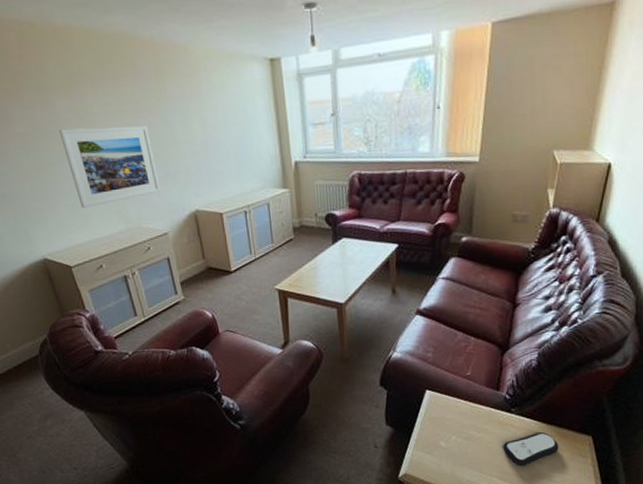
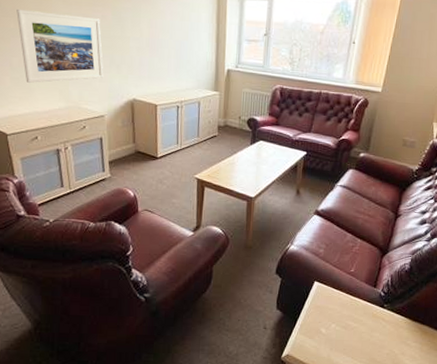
remote control: present [503,432,559,467] -> none [373,327,420,356]

